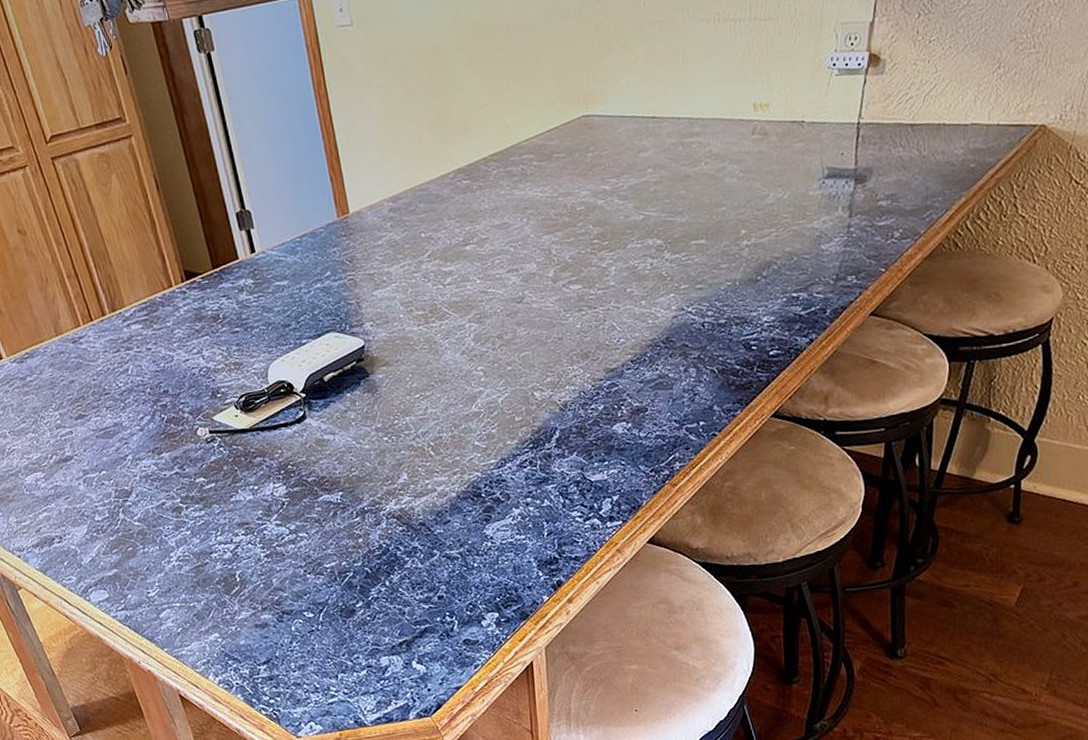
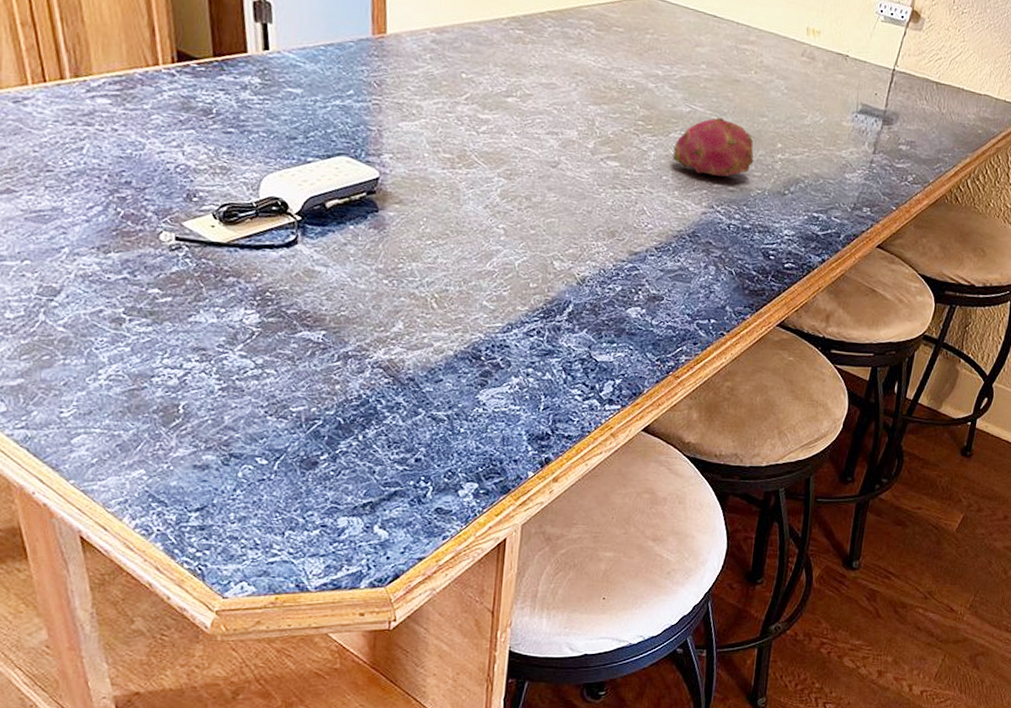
fruit: none [633,217,719,279] -> present [673,117,755,177]

